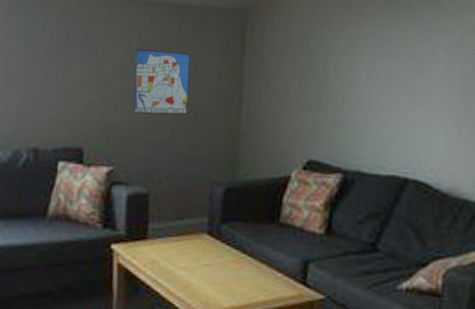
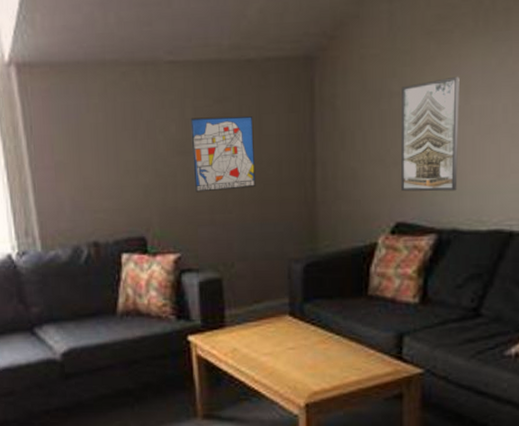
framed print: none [314,42,368,138] -> present [400,76,460,192]

